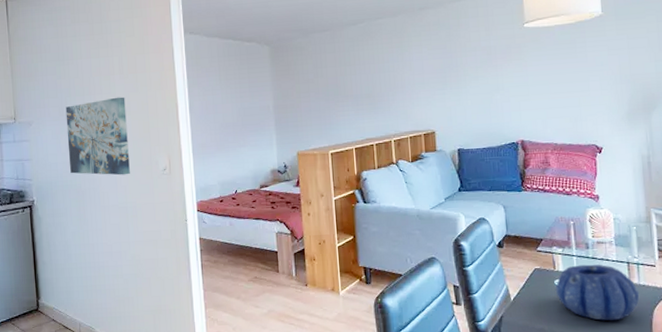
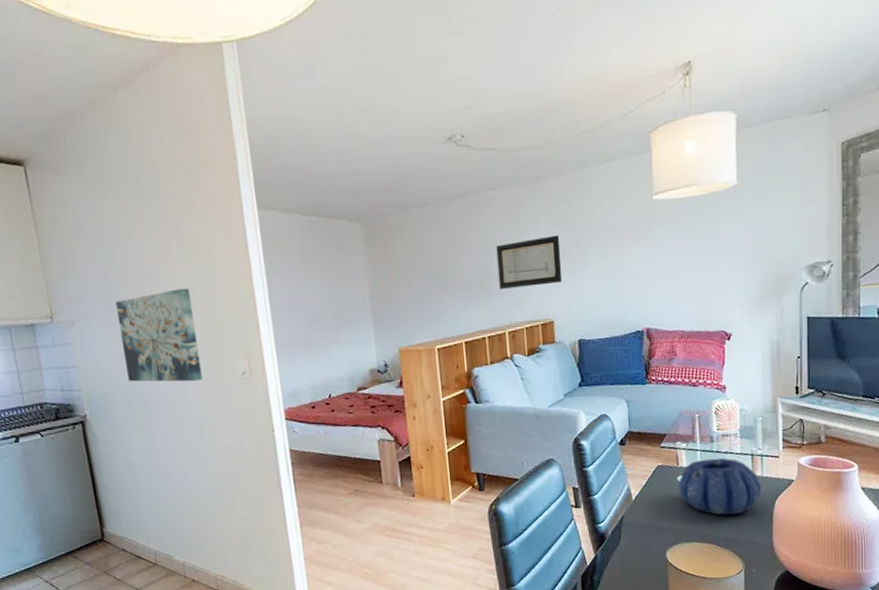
wall art: none [384,57,443,103] -> present [496,235,563,289]

